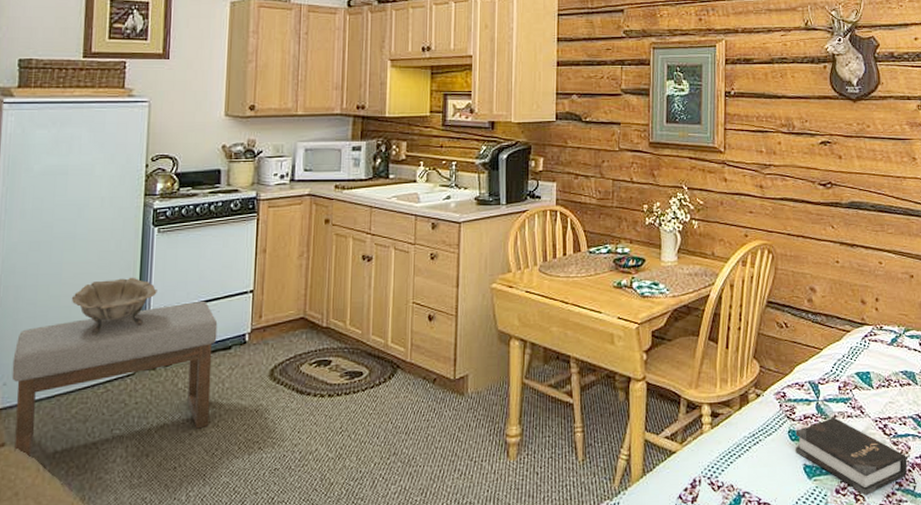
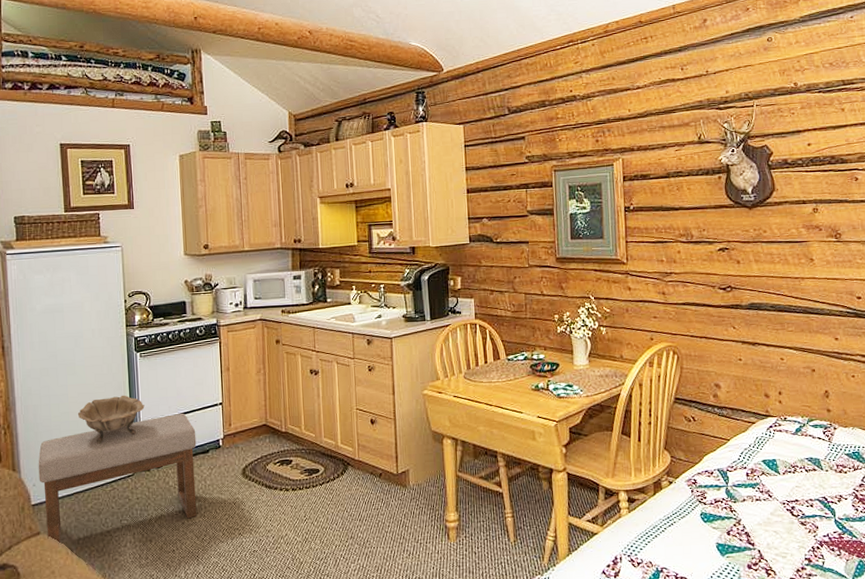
hardback book: present [795,417,908,496] -> none [707,500,816,571]

